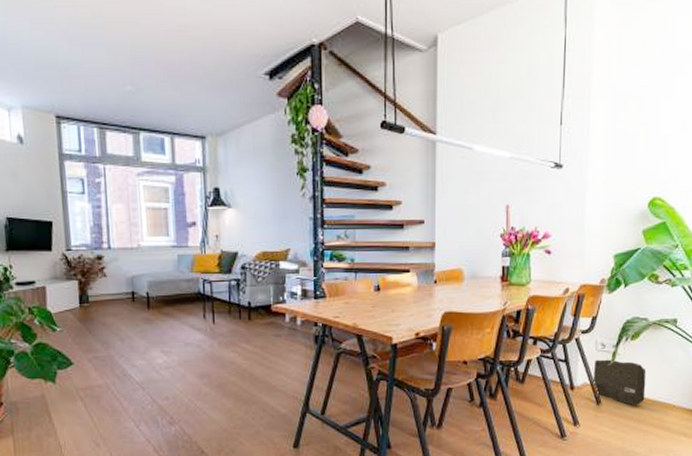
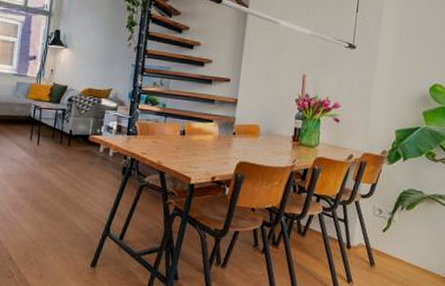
rock: present [592,359,647,406] -> none [368,223,419,272]

